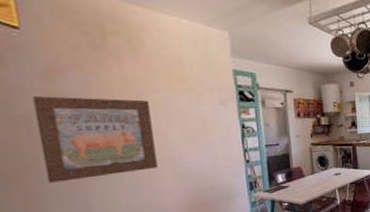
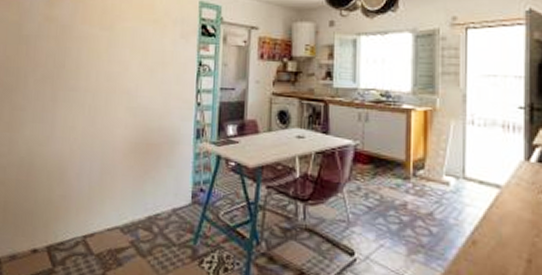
wall art: present [32,96,158,183] -> none [30,20,119,100]

